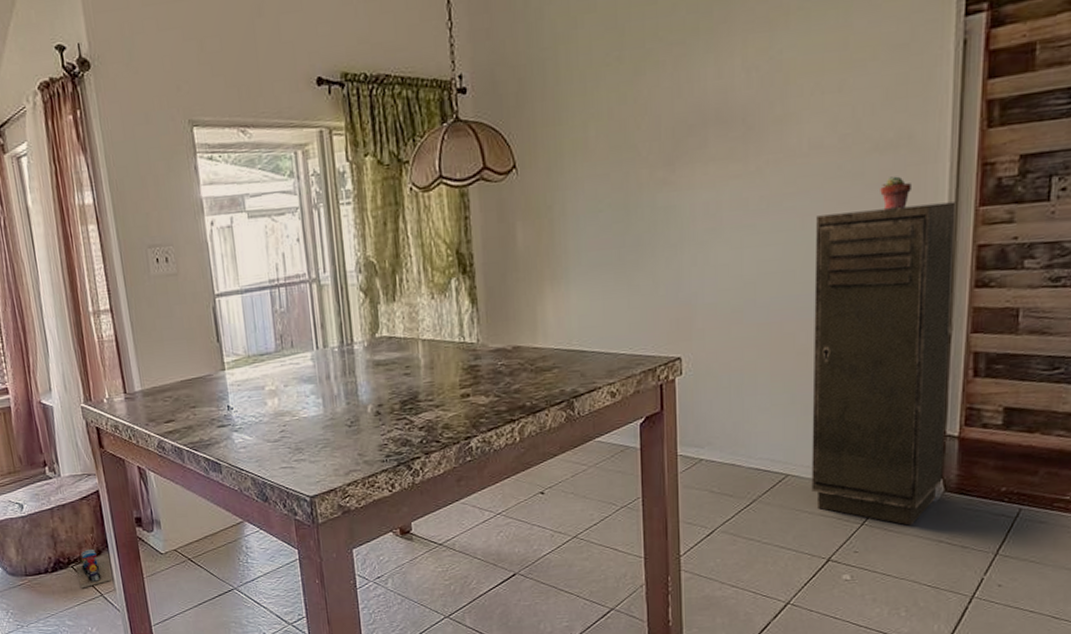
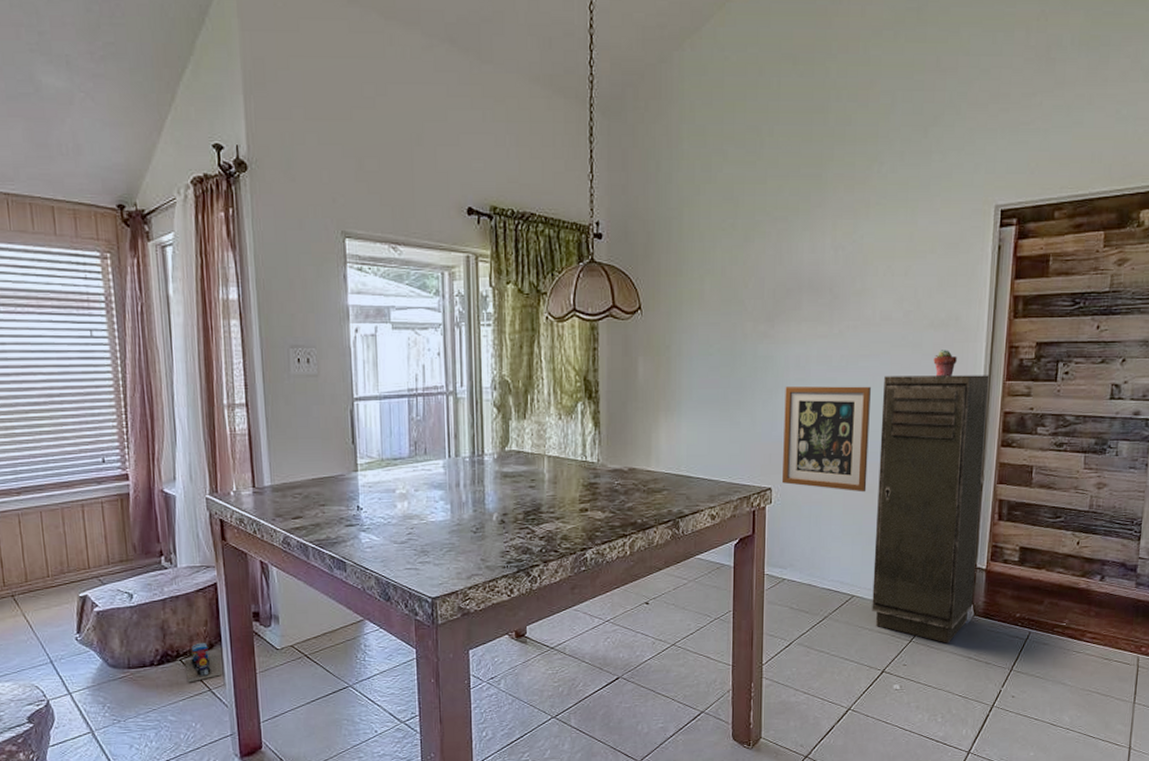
wall art: none [692,229,800,355] -> present [781,386,871,492]

